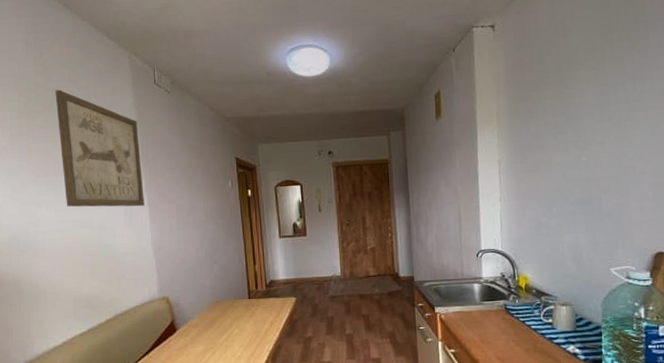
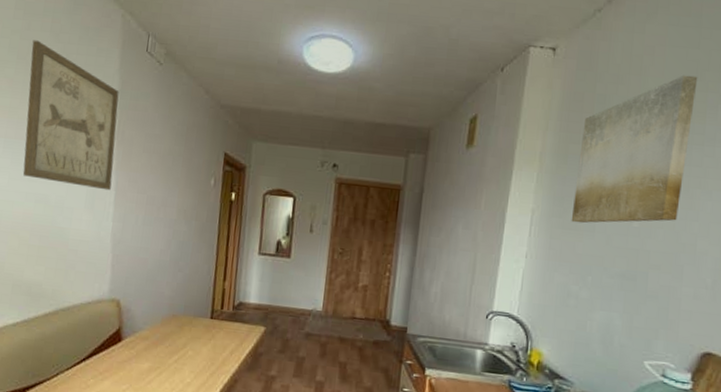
wall art: none [527,29,616,166] -> present [571,75,698,224]

